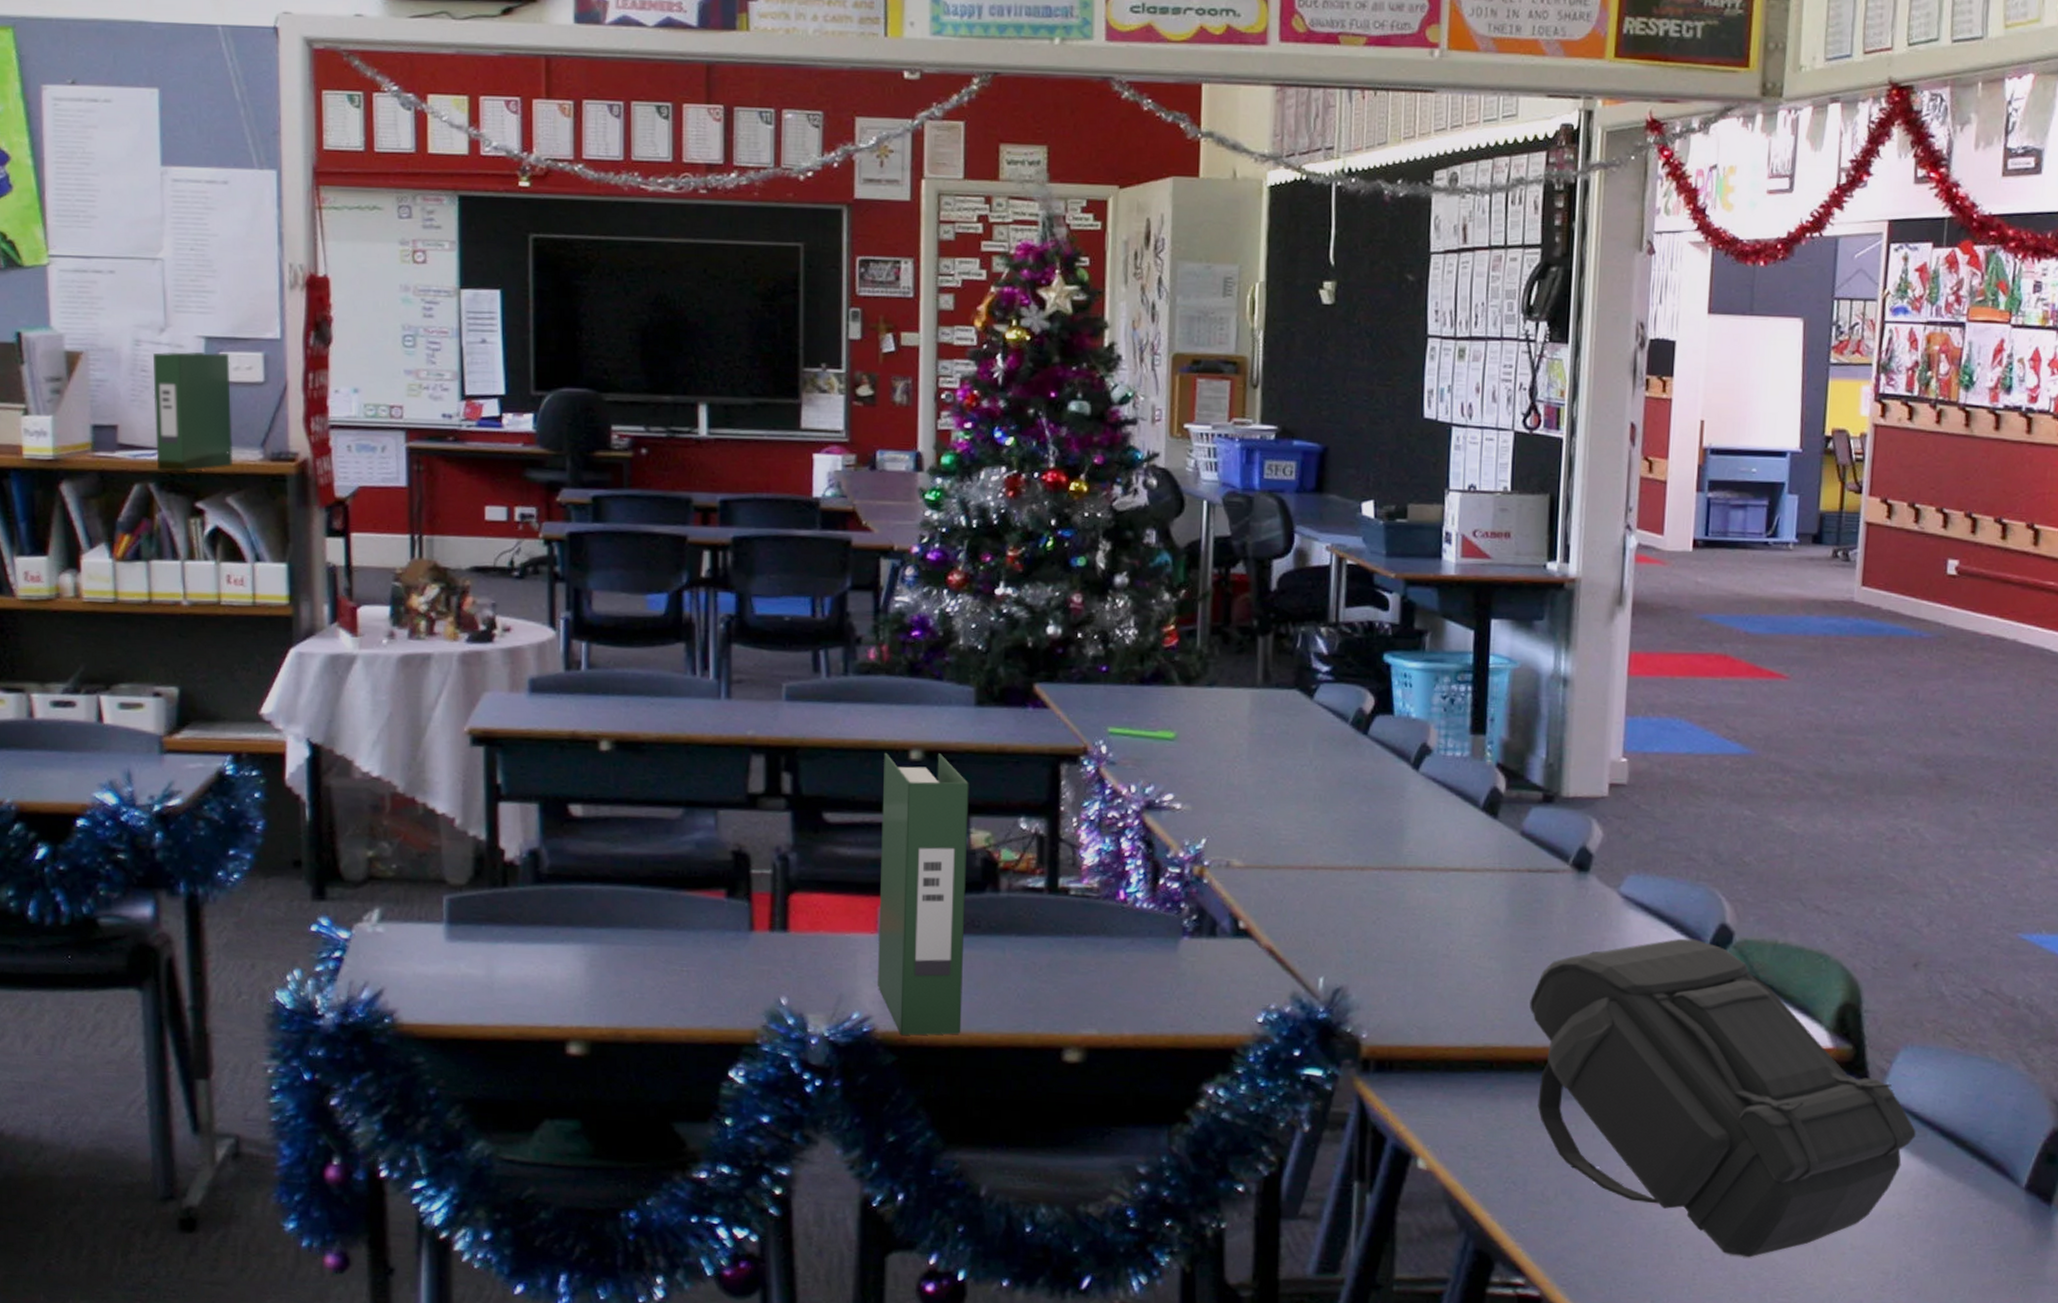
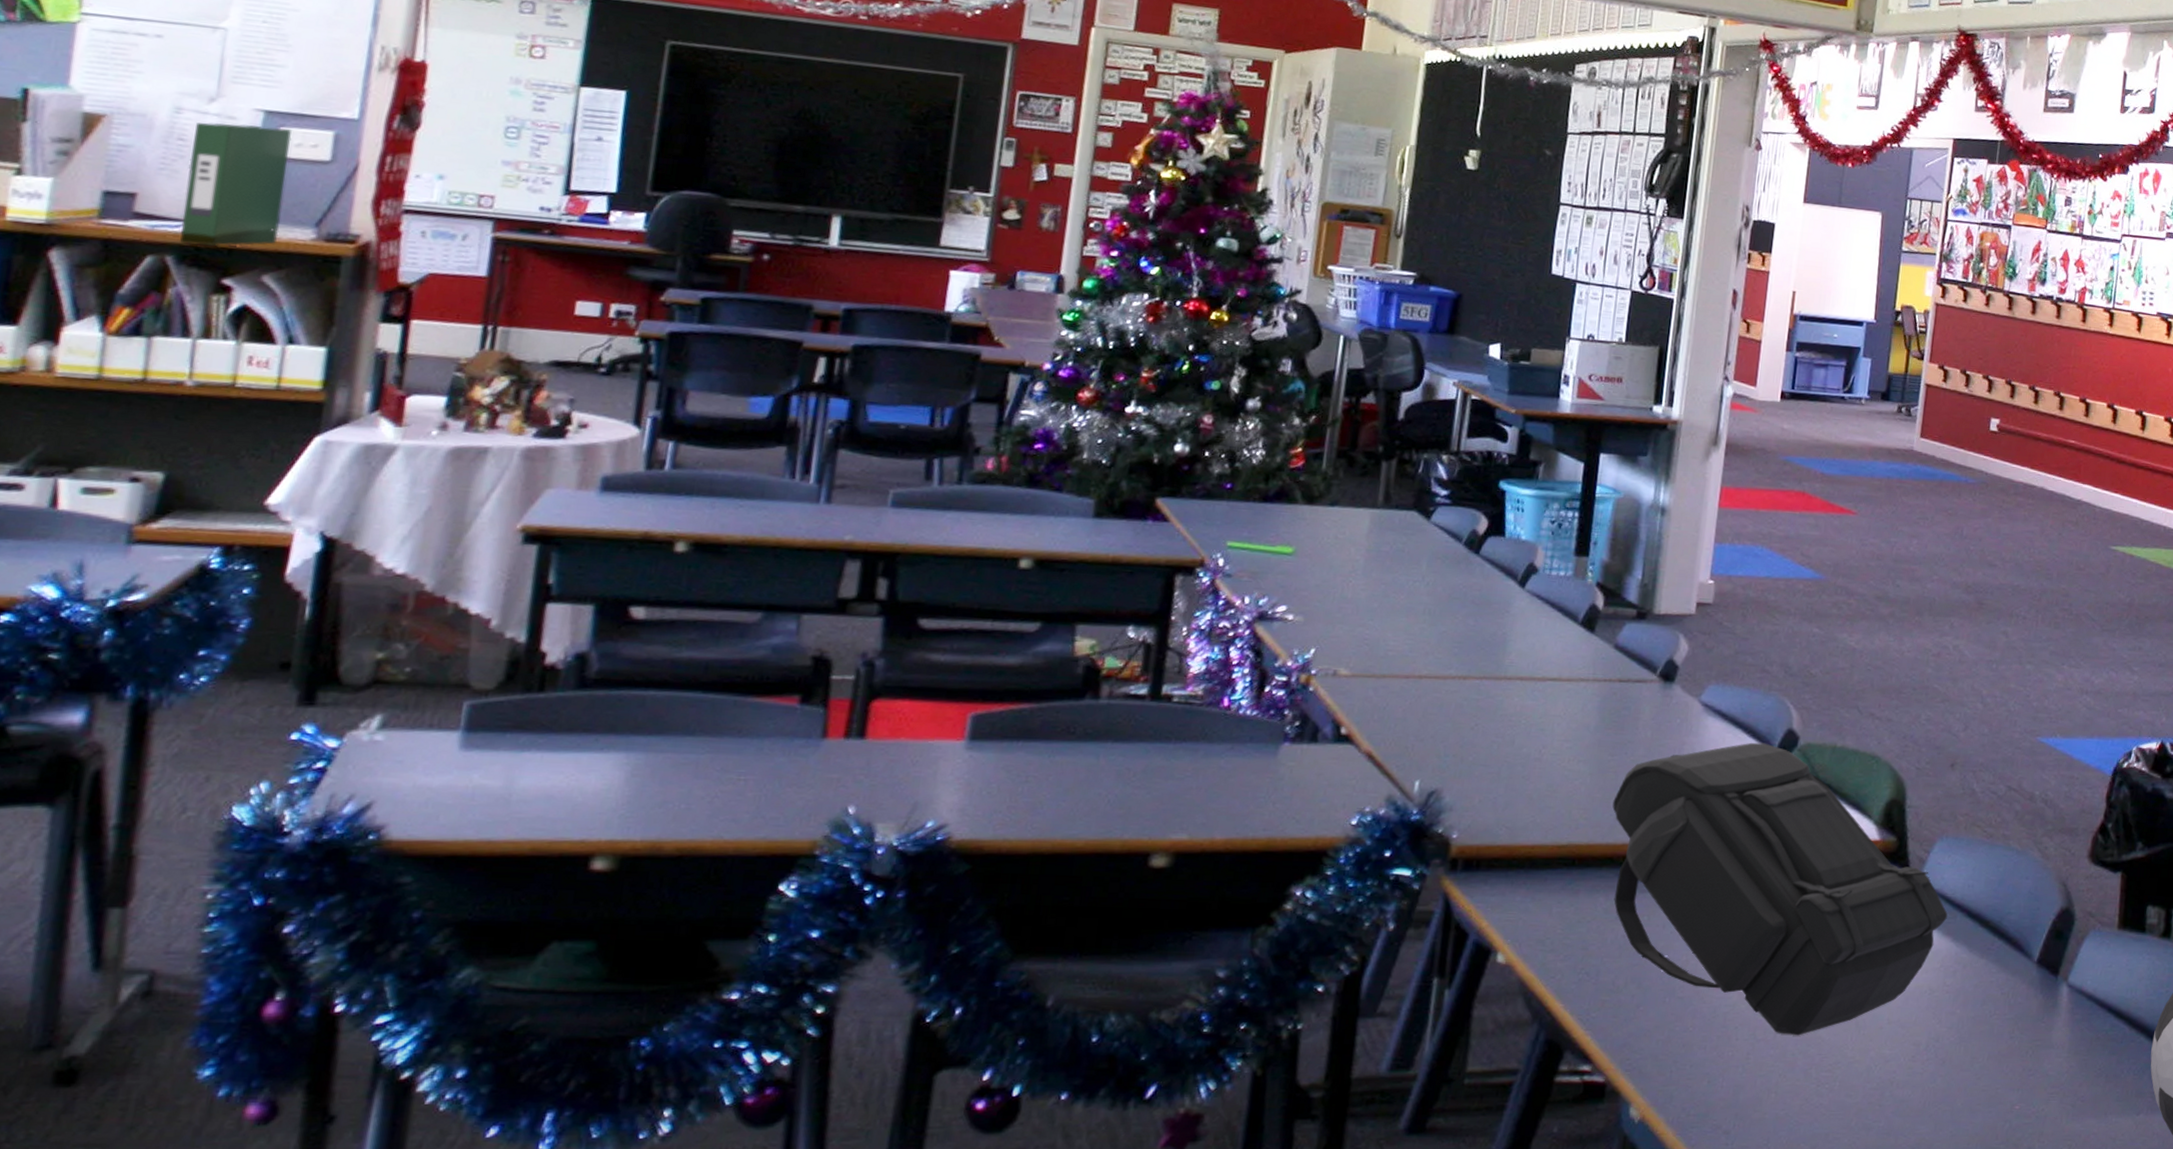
binder: present [878,752,969,1035] -> none [958,560,1079,843]

